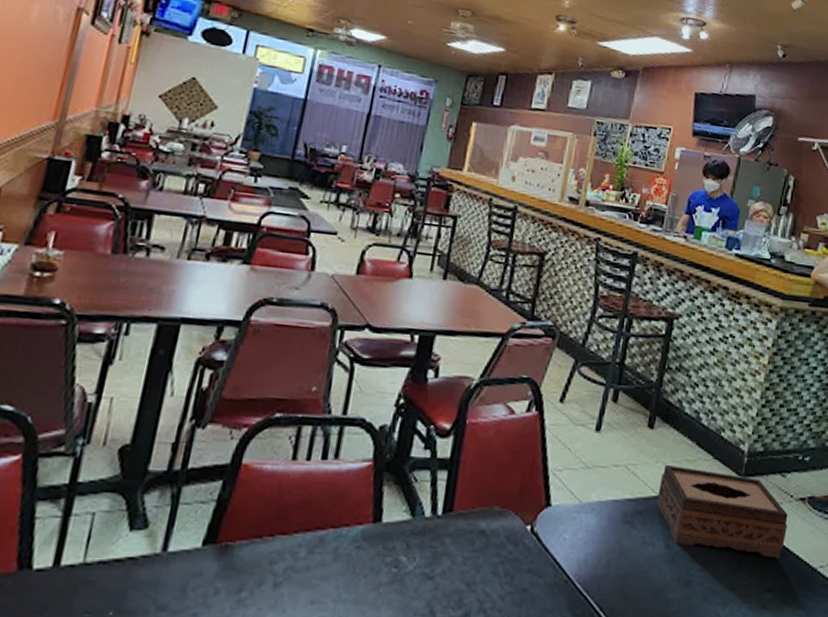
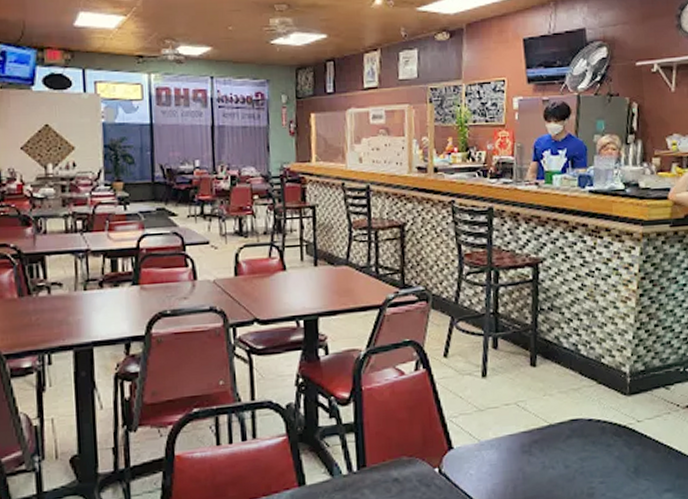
tissue box: present [657,464,788,559] -> none [550,395,678,464]

